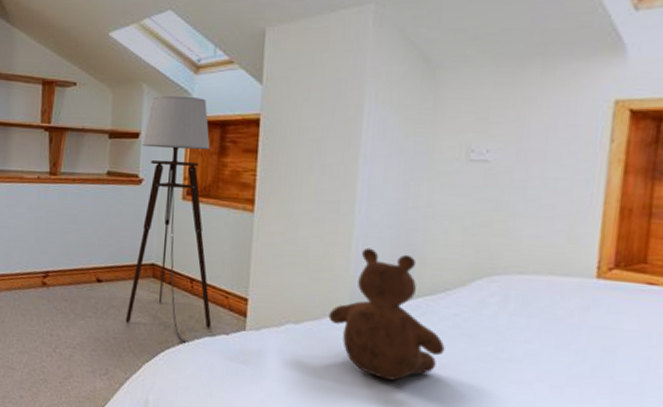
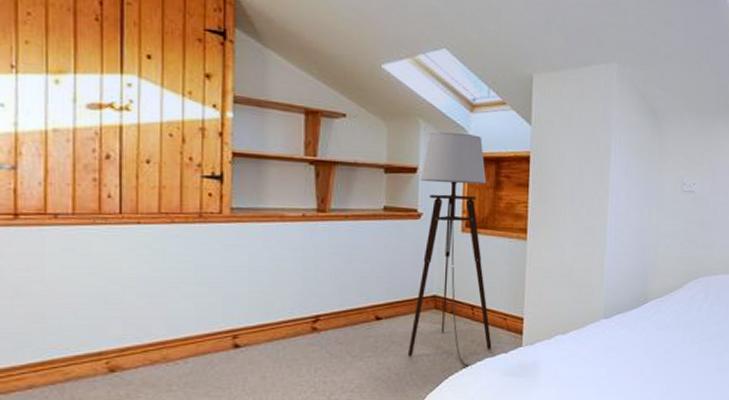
teddy bear: present [328,247,445,381] -> none [589,264,670,369]

